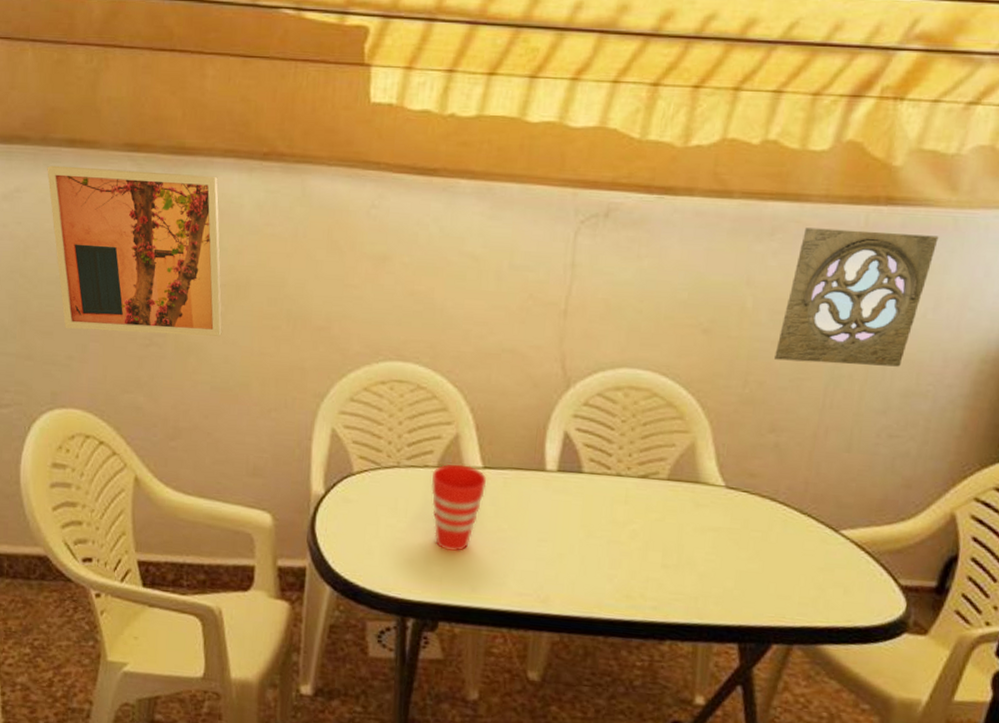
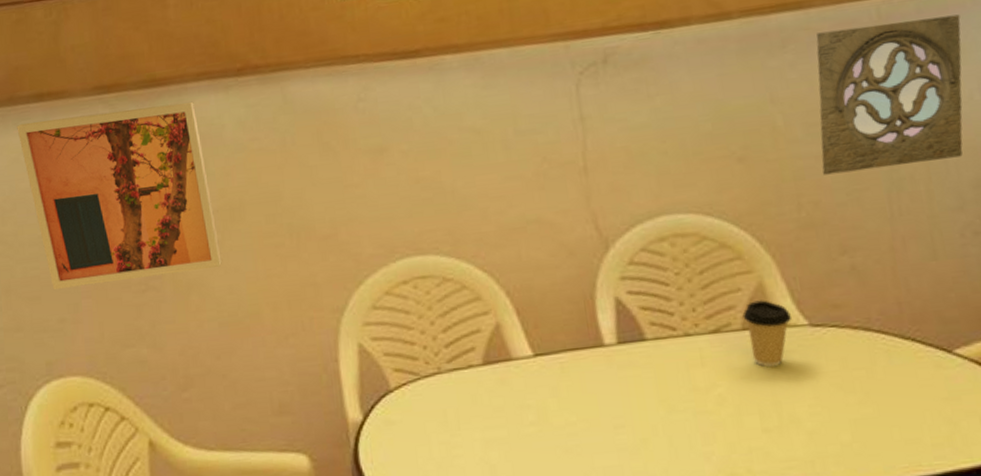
cup: present [431,463,487,552] -> none [478,356,543,460]
coffee cup: none [670,457,712,516] -> present [742,300,792,368]

